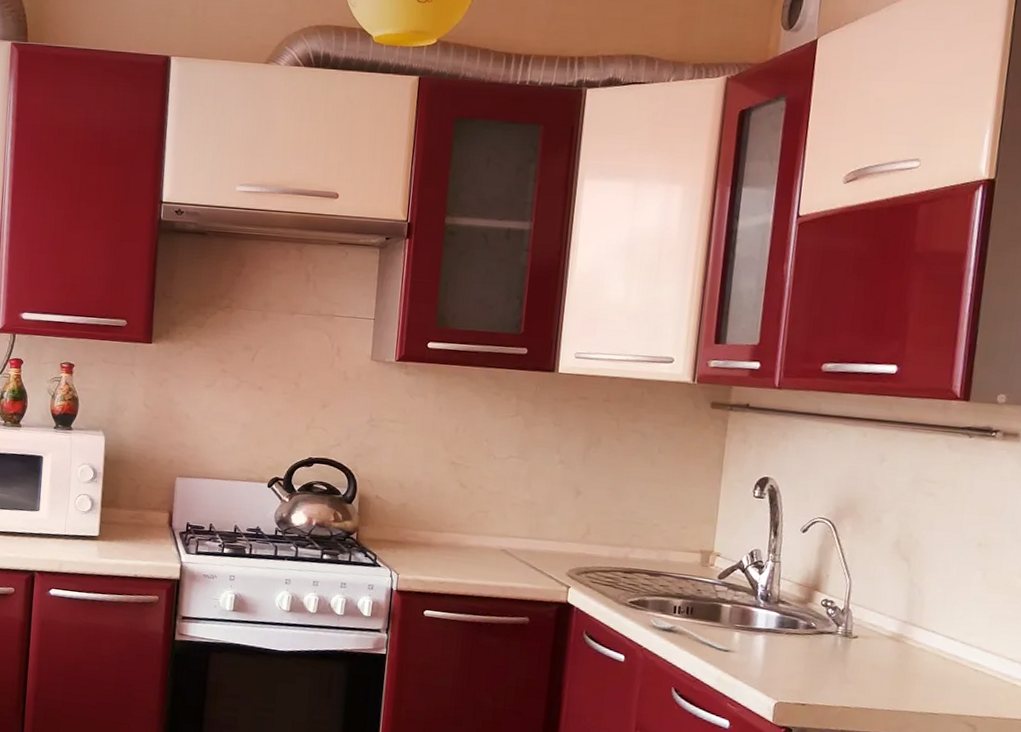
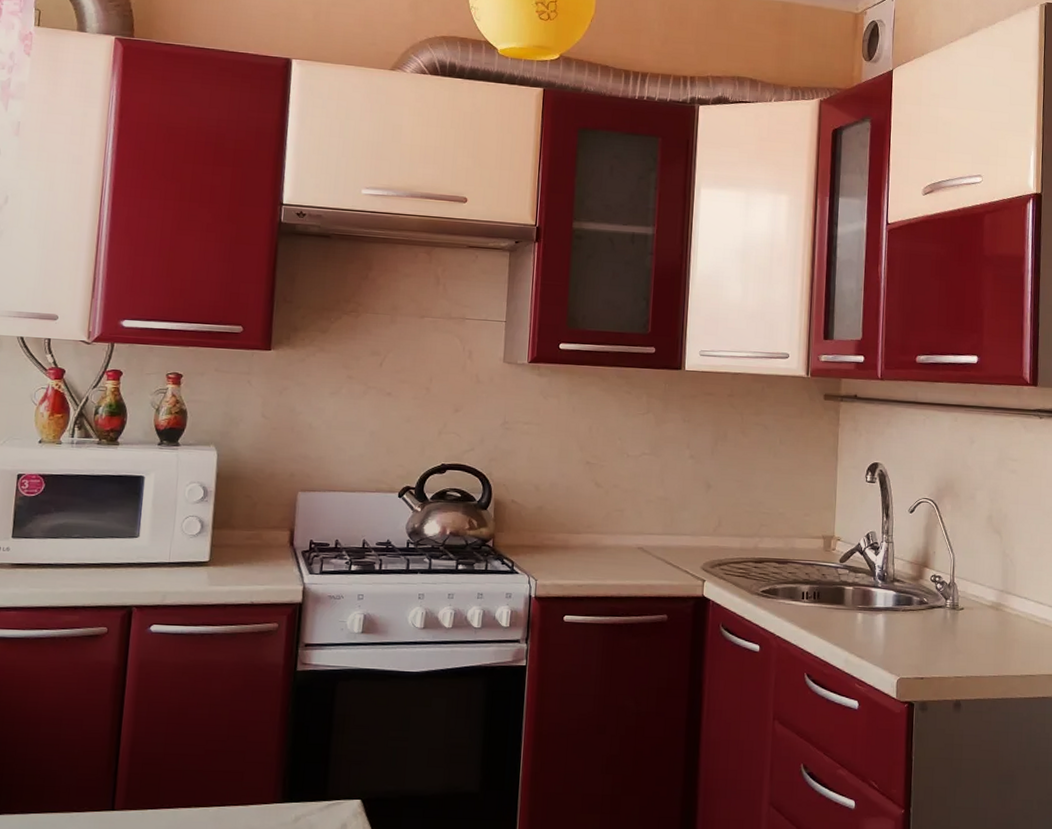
spoon: present [650,617,730,651] -> none [781,604,855,632]

